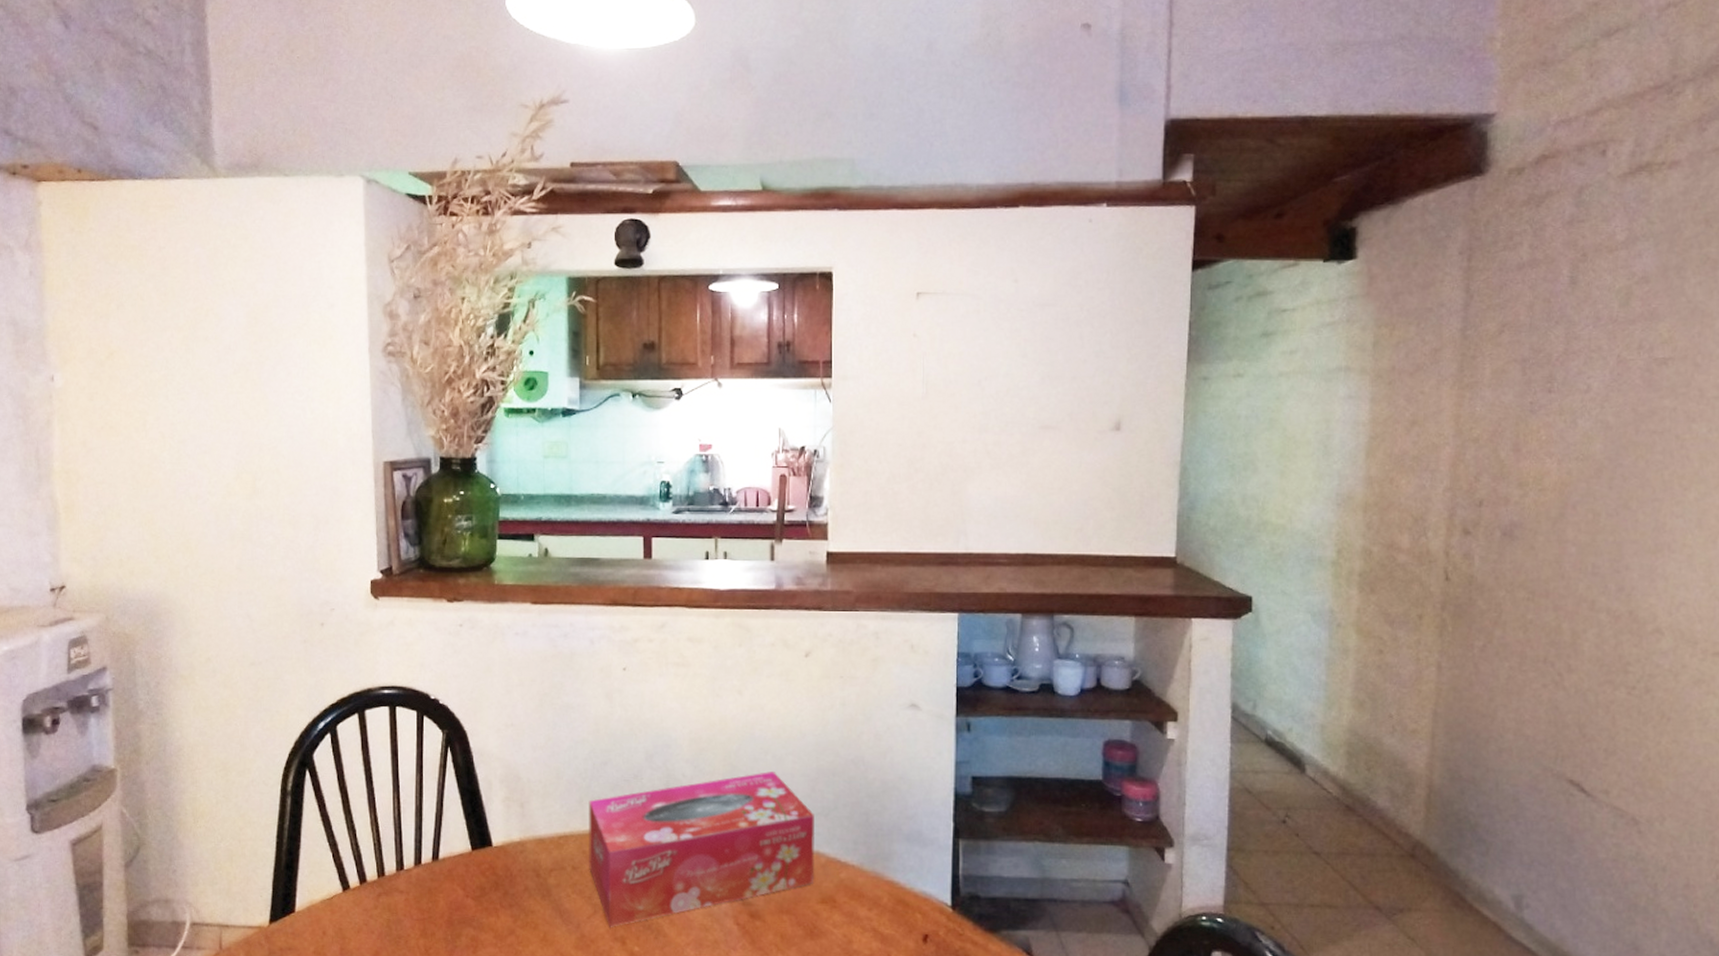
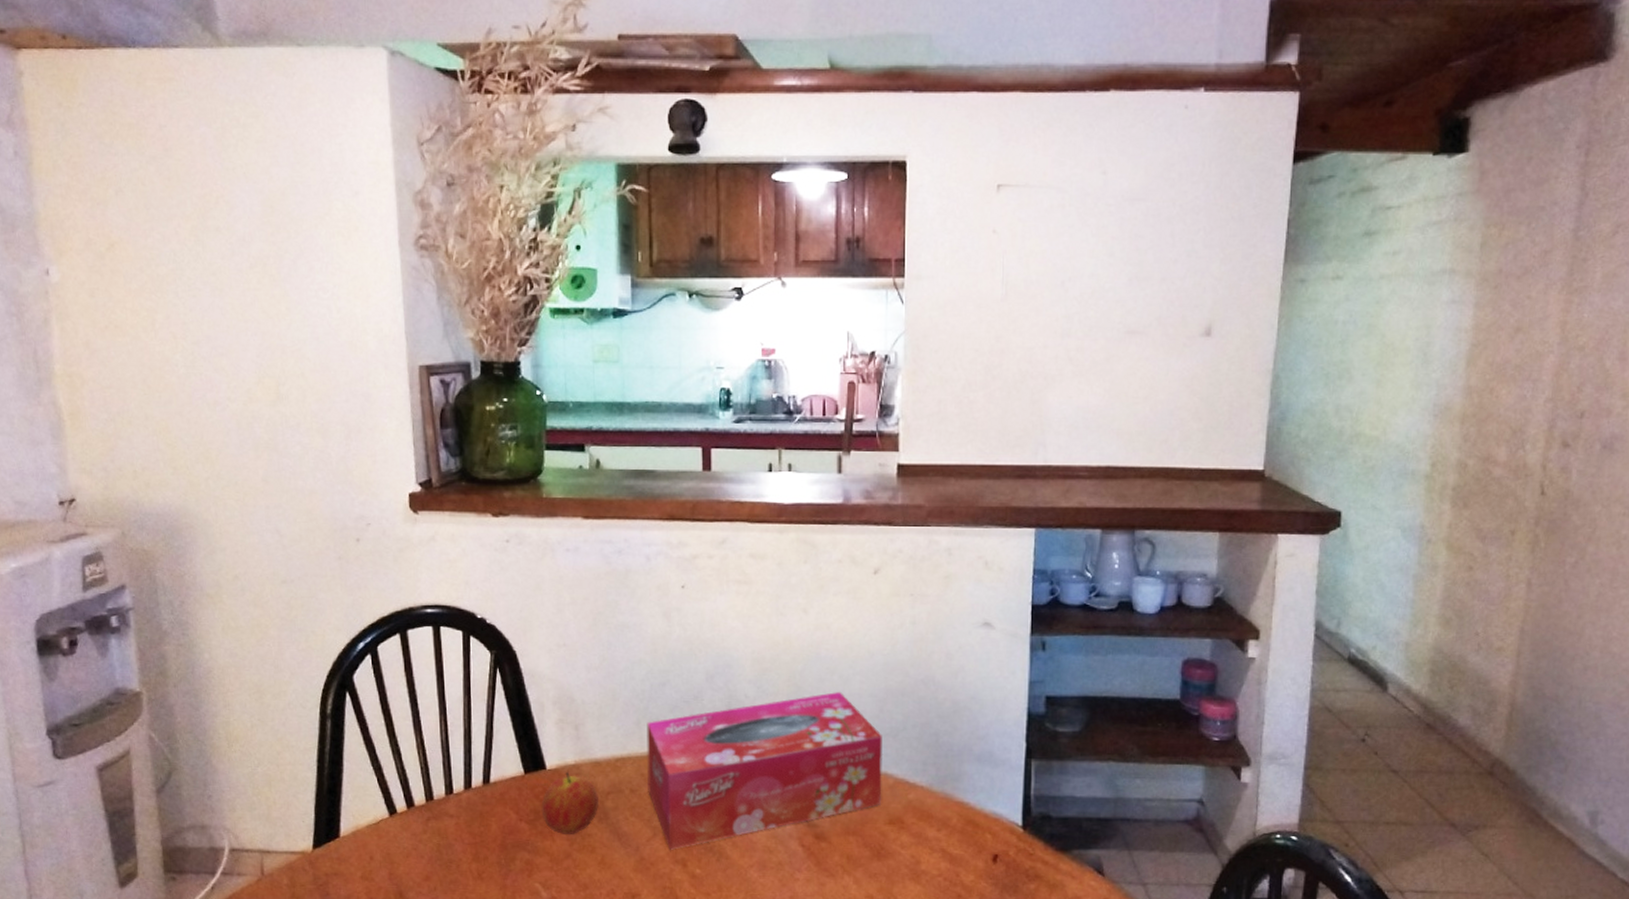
fruit: none [487,848,542,911] -> present [541,771,598,834]

